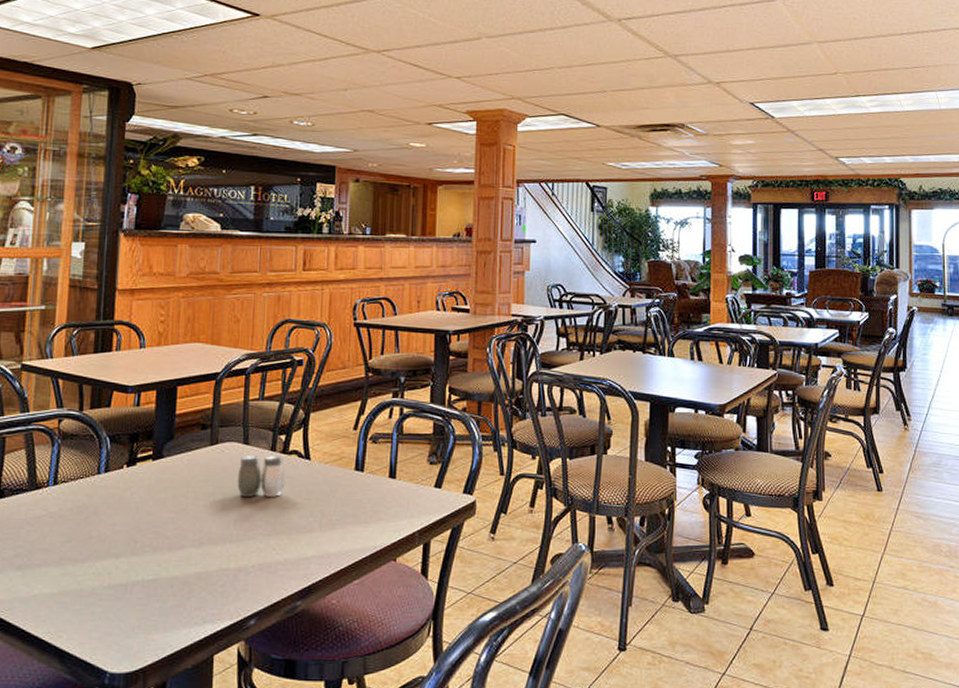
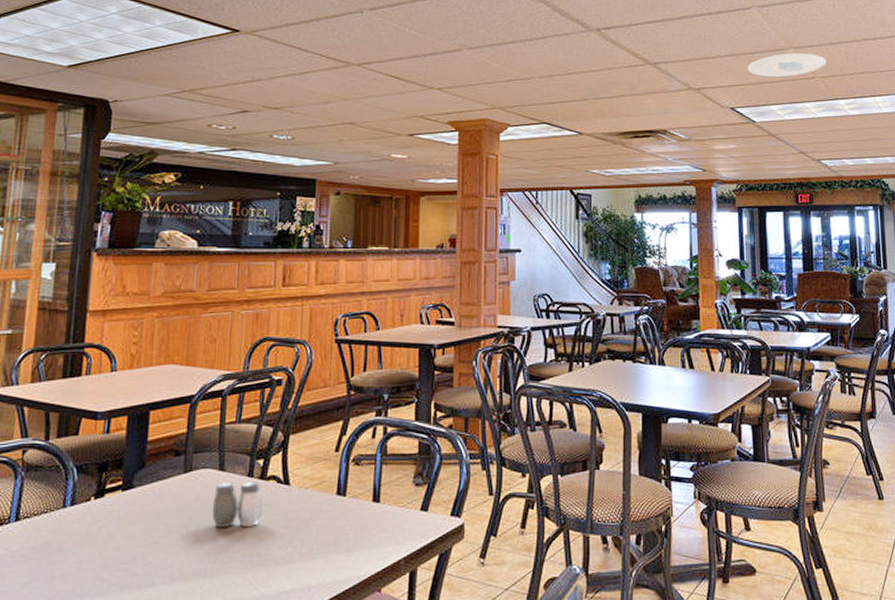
recessed light: none [770,47,850,73] -> present [748,53,826,78]

